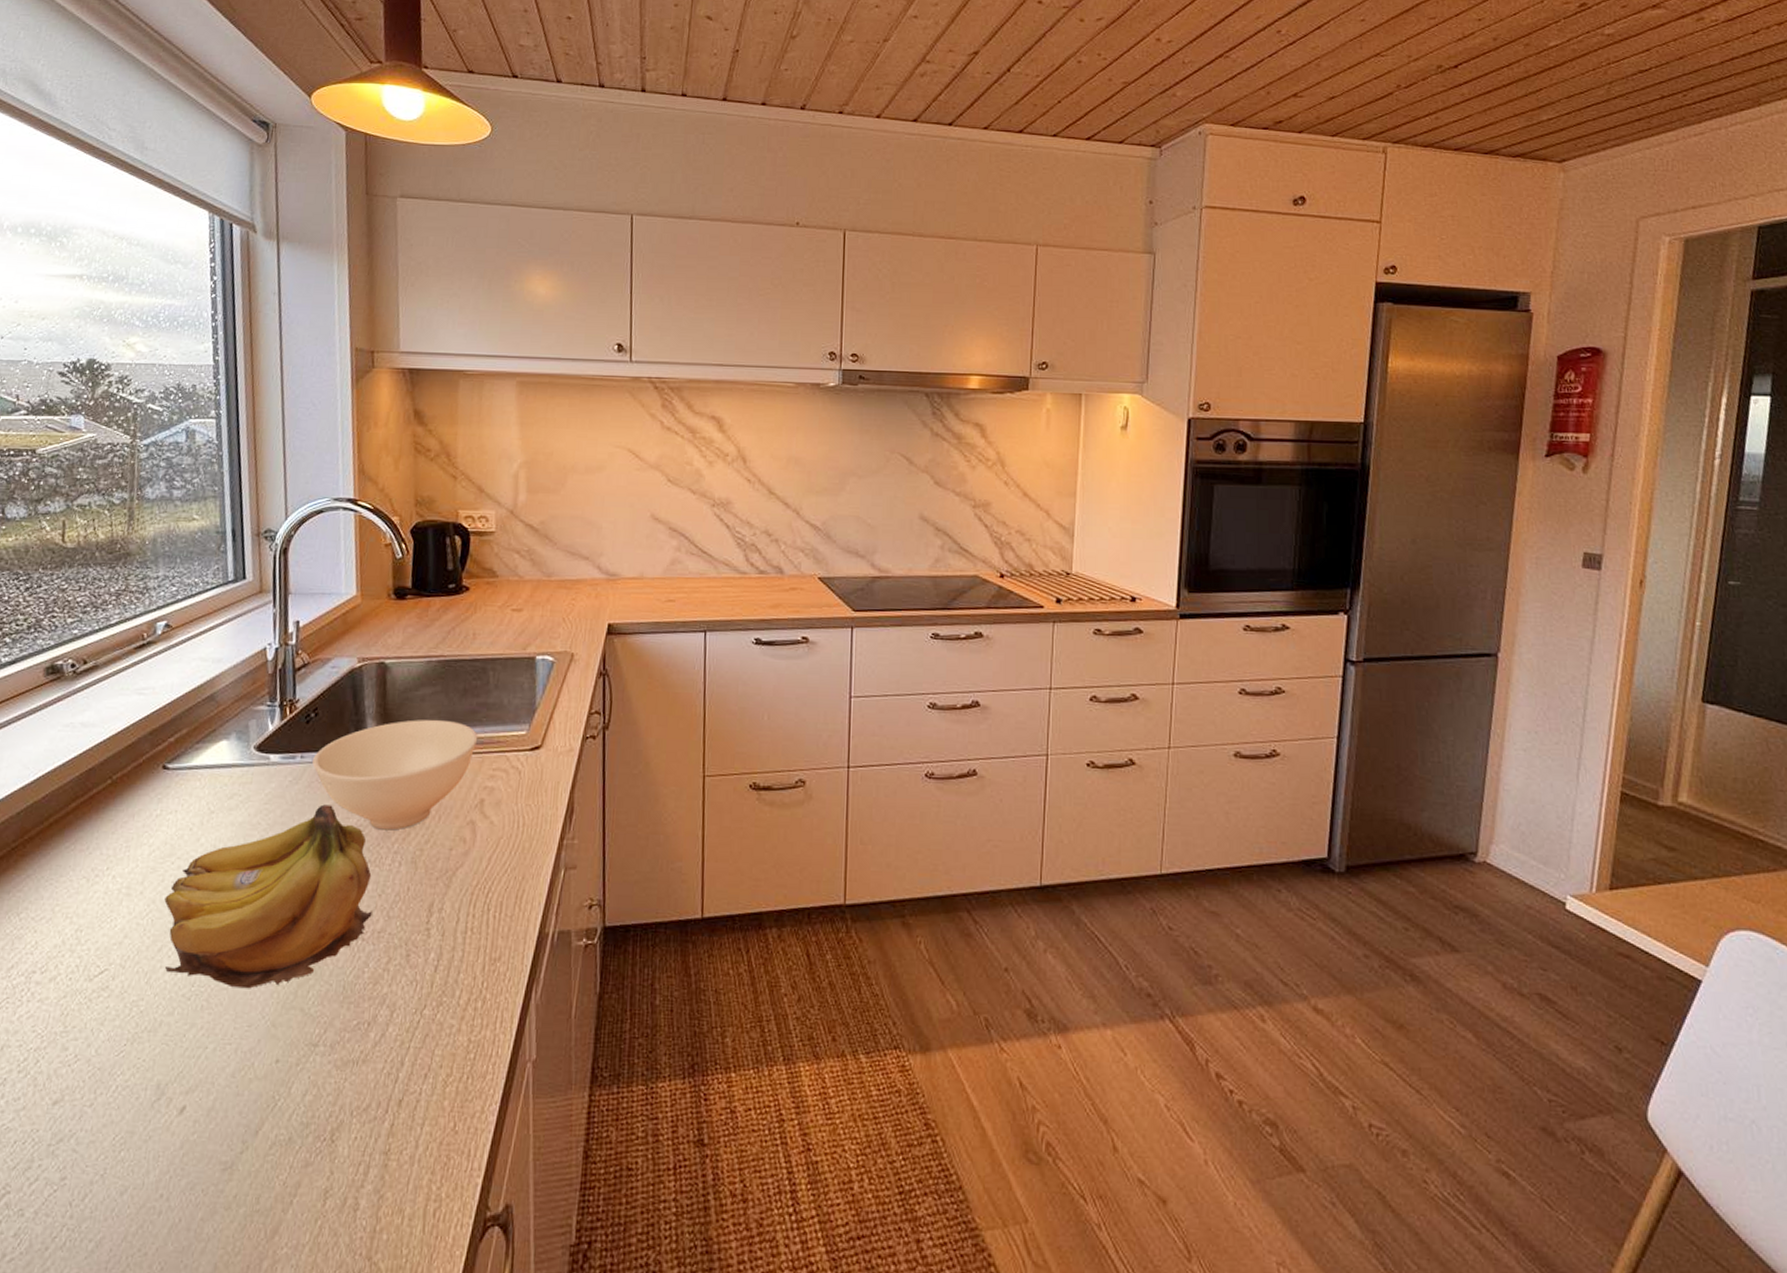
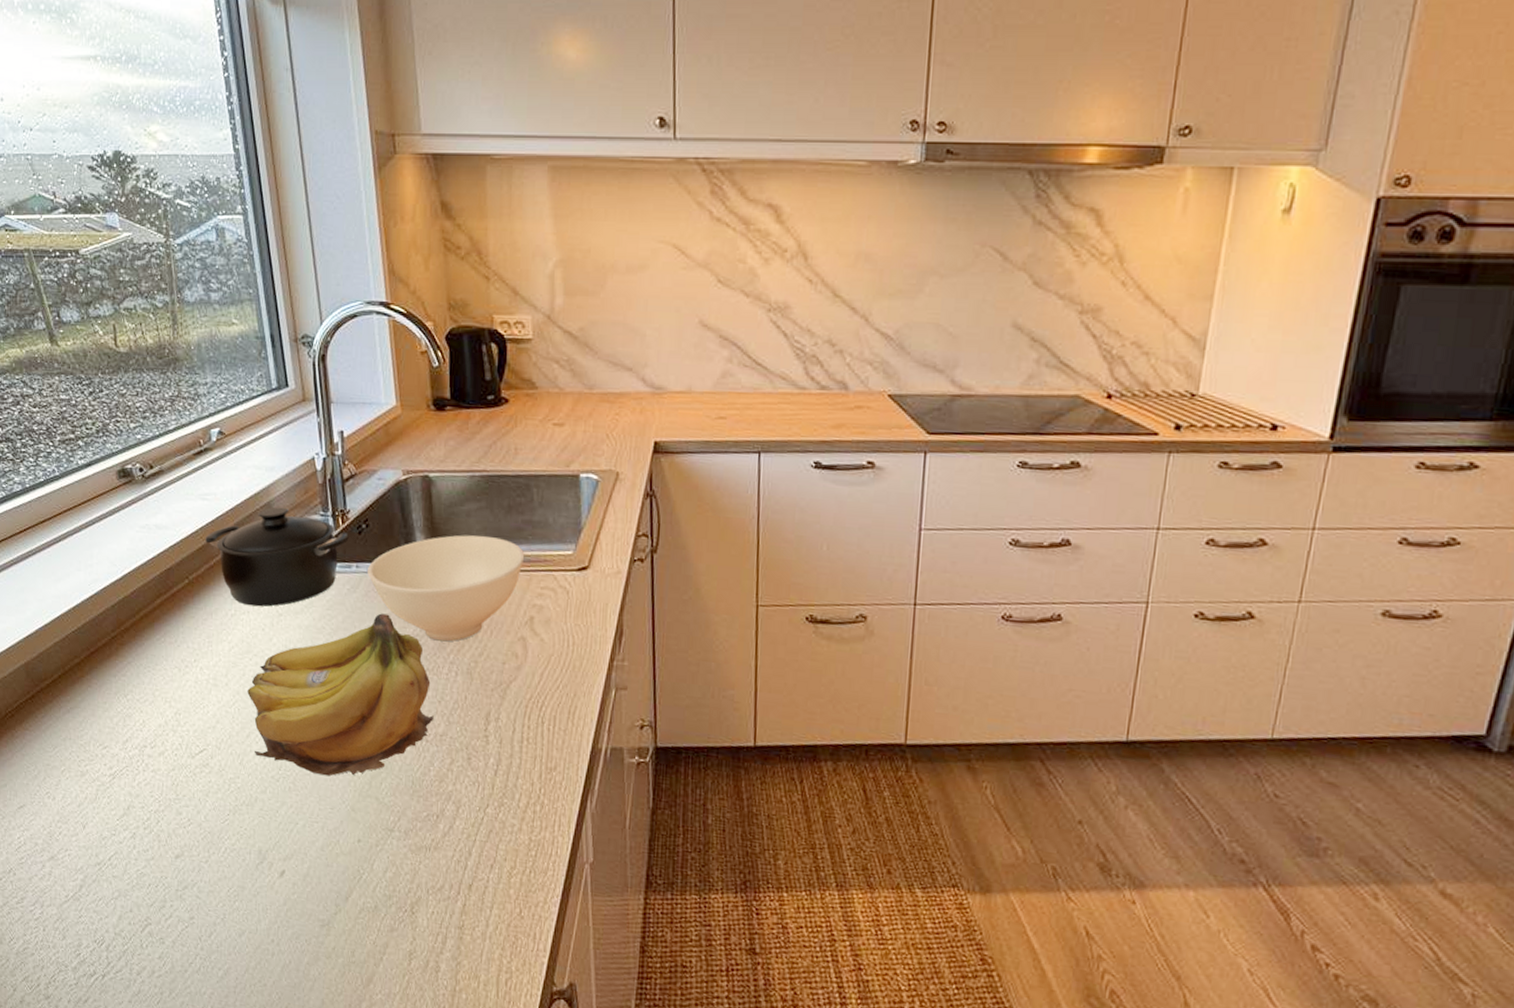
saucepan: none [136,699,296,805] -> present [205,507,349,606]

